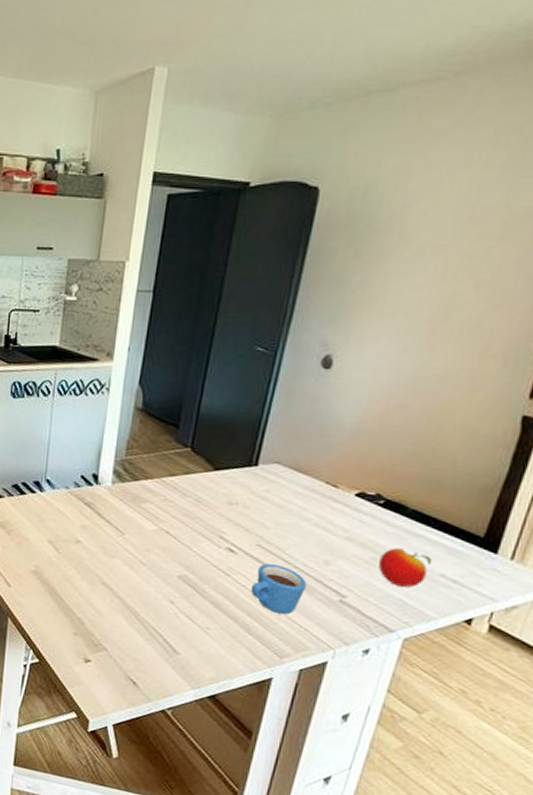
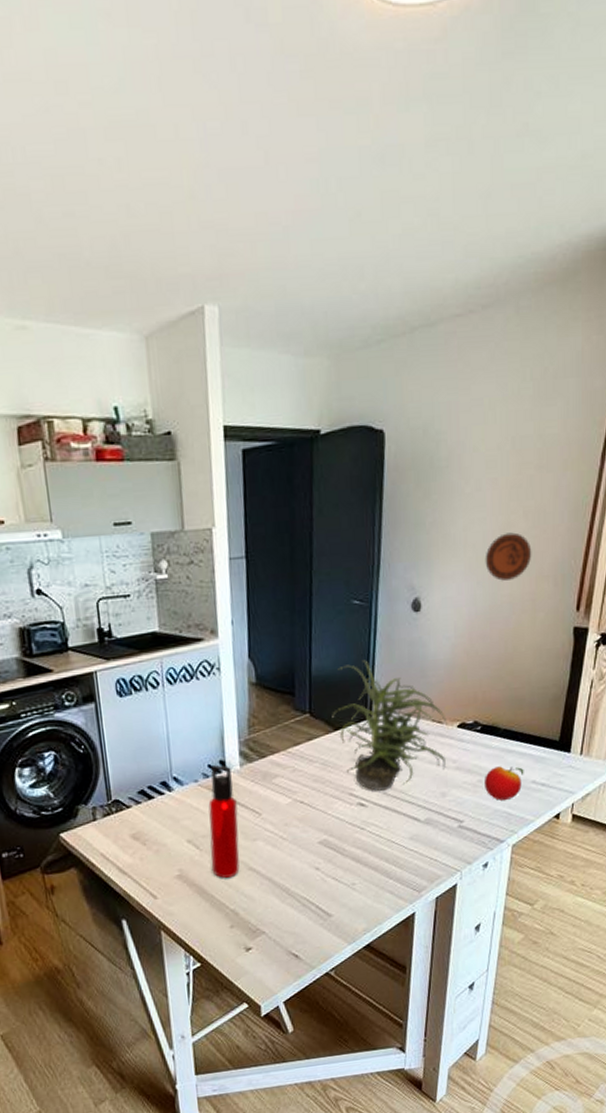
water bottle: none [66,476,102,587] -> present [208,764,240,879]
potted plant: none [214,407,344,542] -> present [332,660,447,791]
mug: present [250,563,307,615] -> none [384,807,431,853]
decorative plate: none [416,303,479,353] -> present [485,532,532,581]

